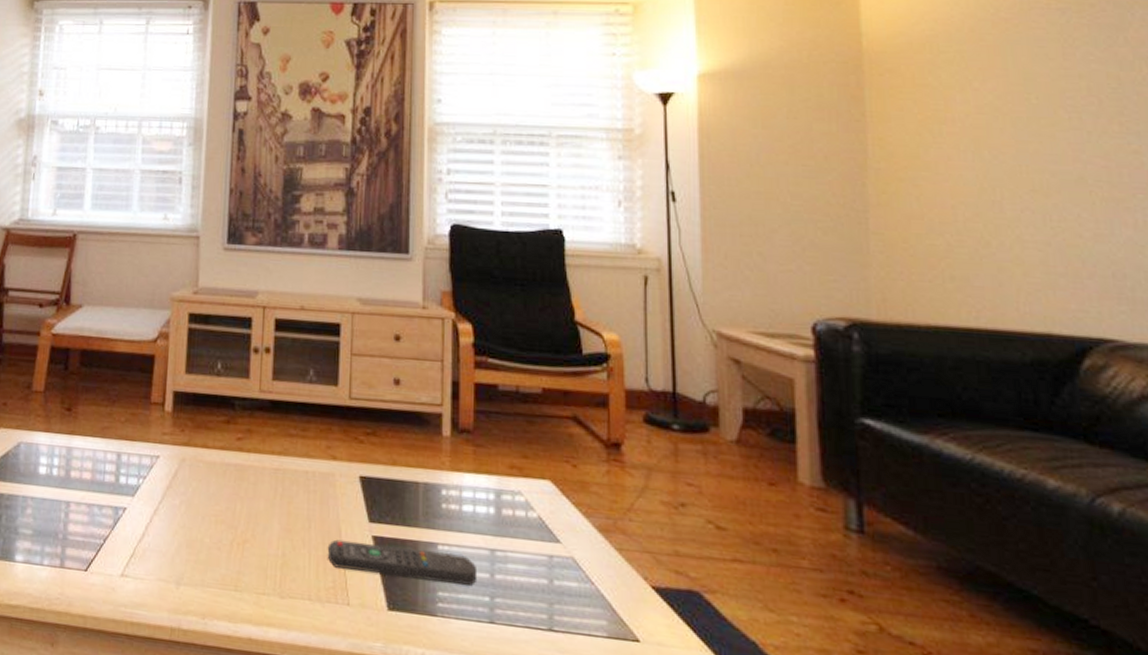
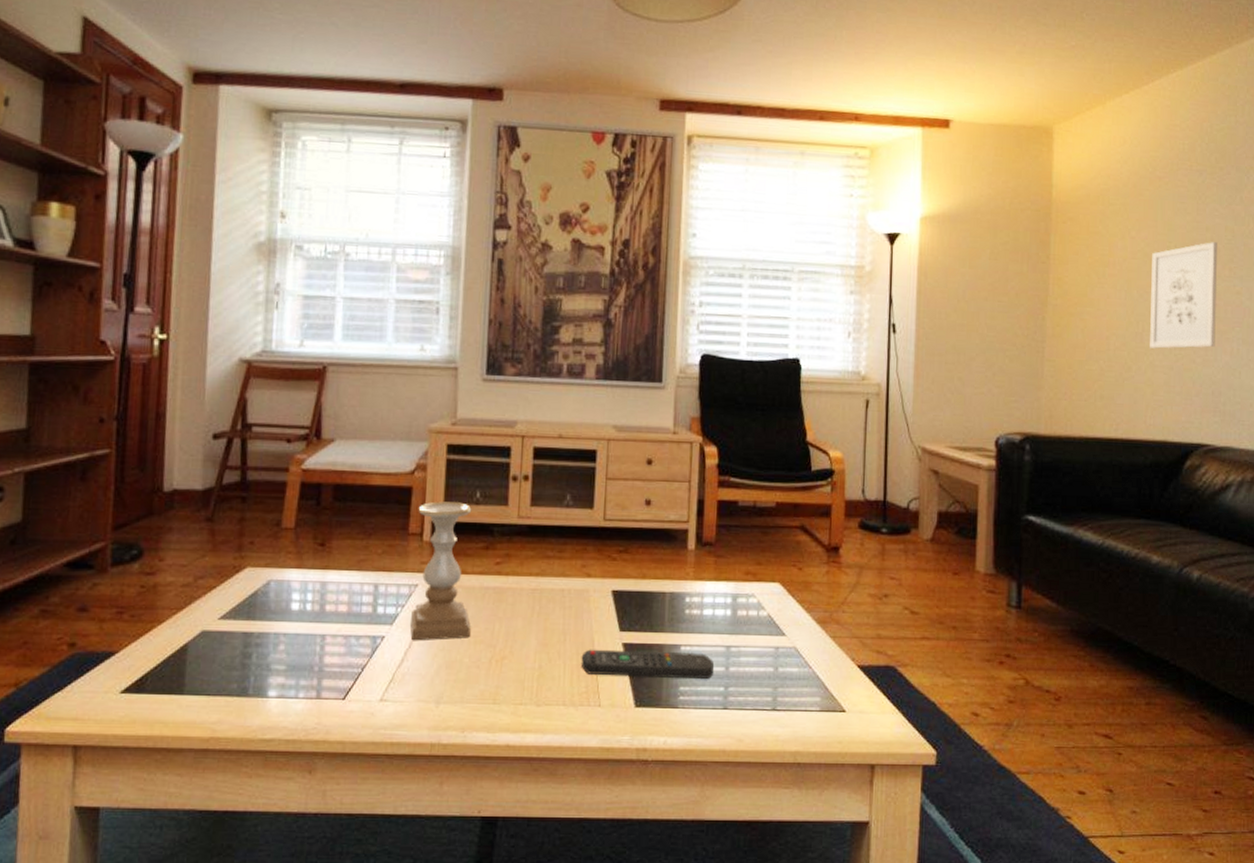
candle holder: none [151,371,213,517] -> present [410,501,472,641]
wall art: none [1005,90,1110,221] -> present [1150,241,1218,349]

